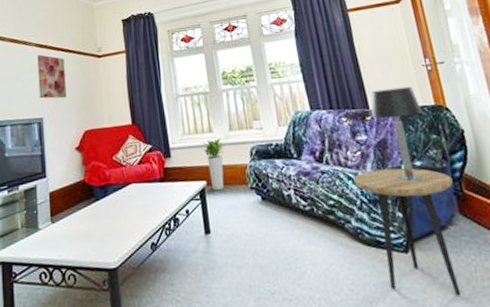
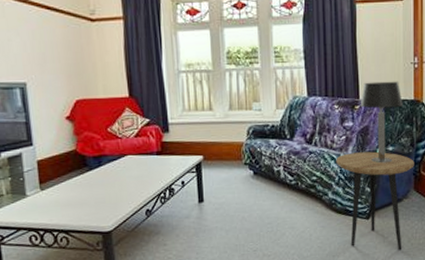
wall art: present [37,54,67,99] -> none [15,10,54,64]
planter: present [203,138,224,190] -> none [202,116,223,164]

